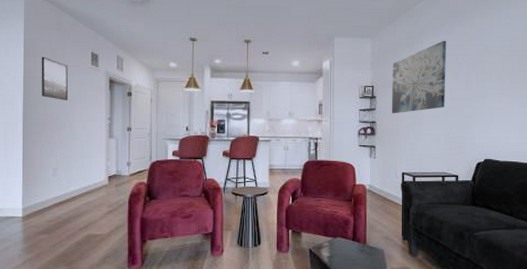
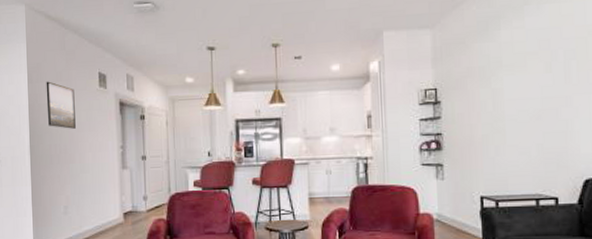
wall art: present [391,40,446,114] -> none [460,22,535,123]

